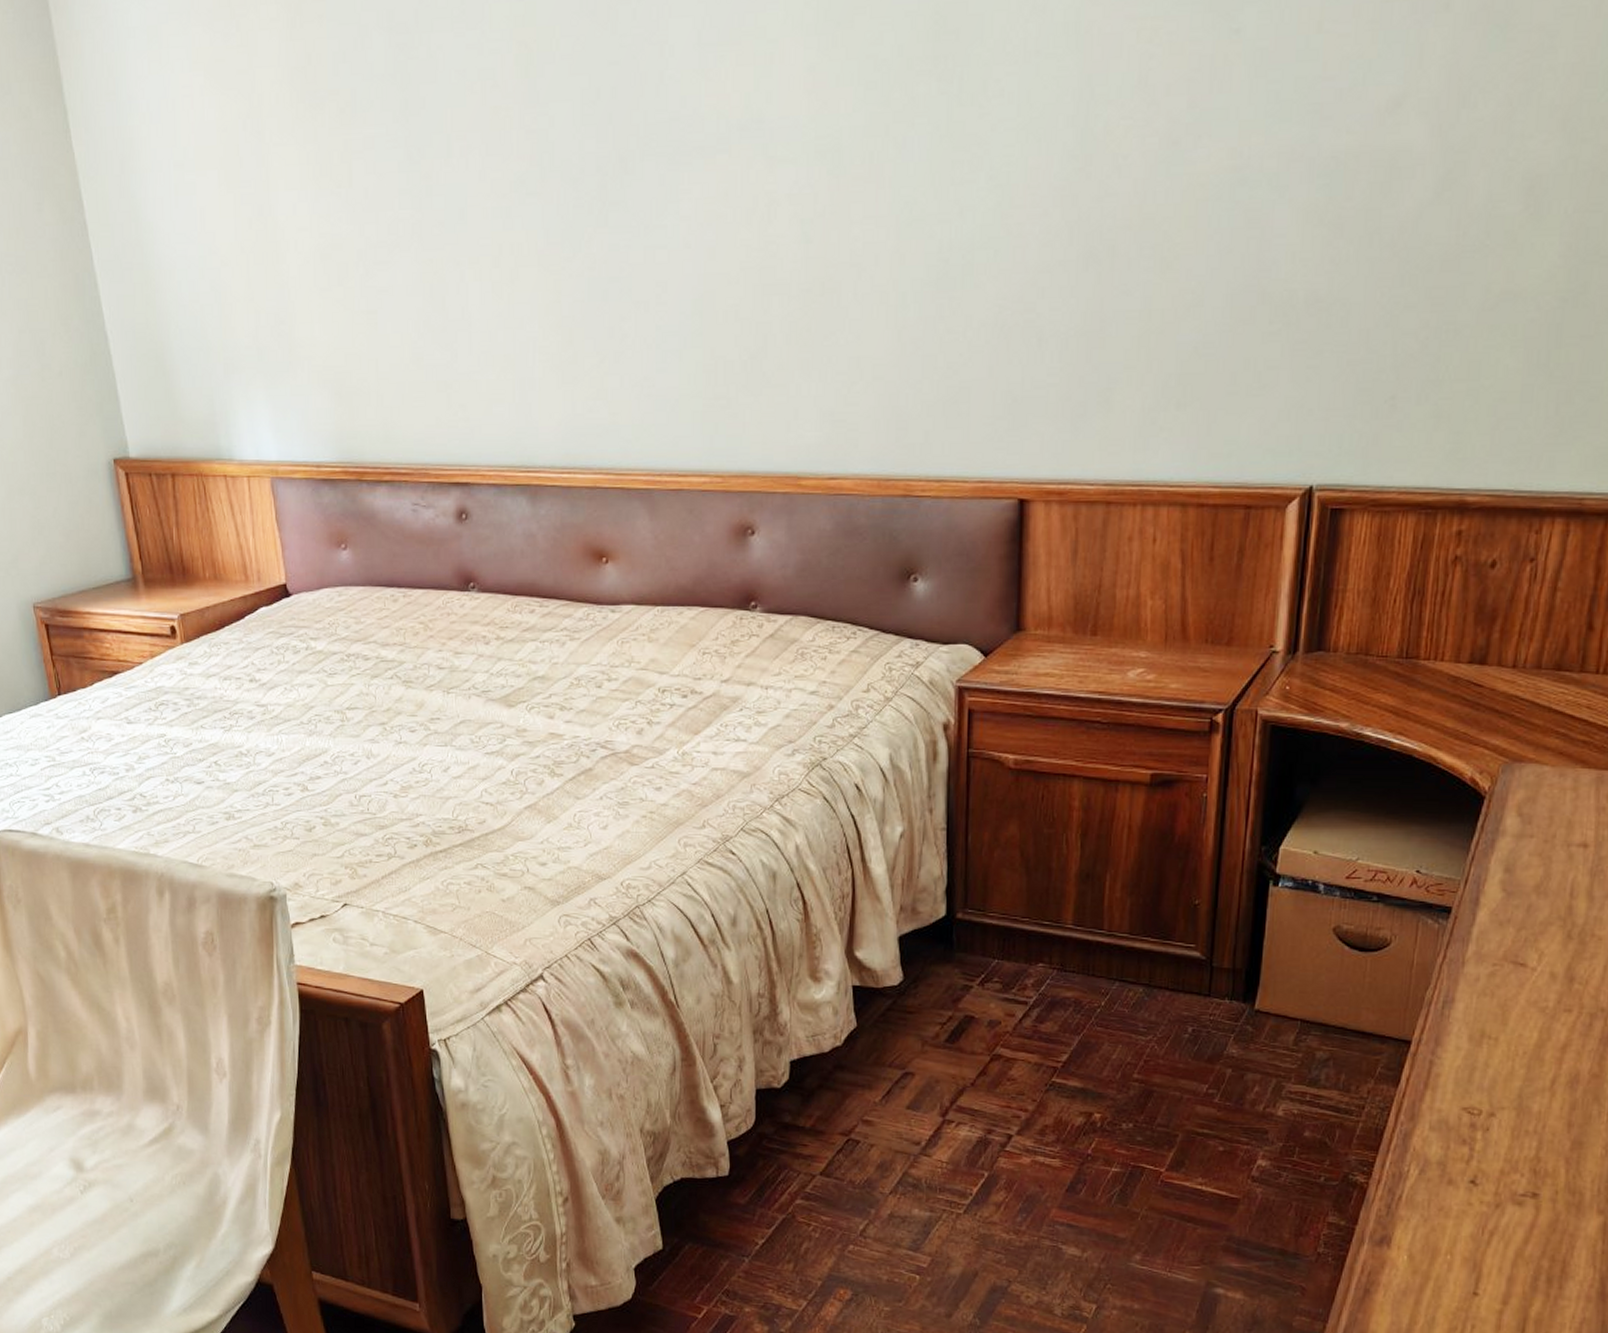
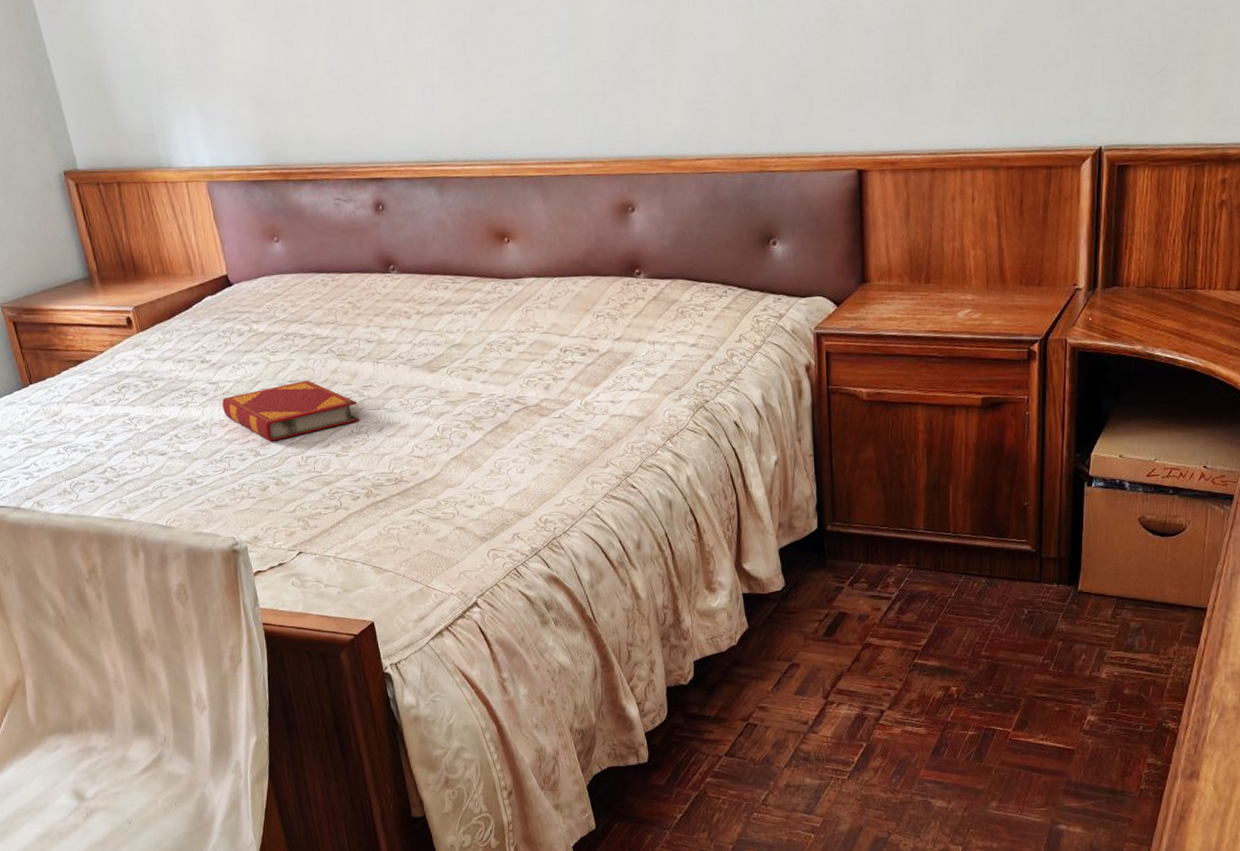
hardback book: none [270,708,424,775] -> present [222,380,360,441]

